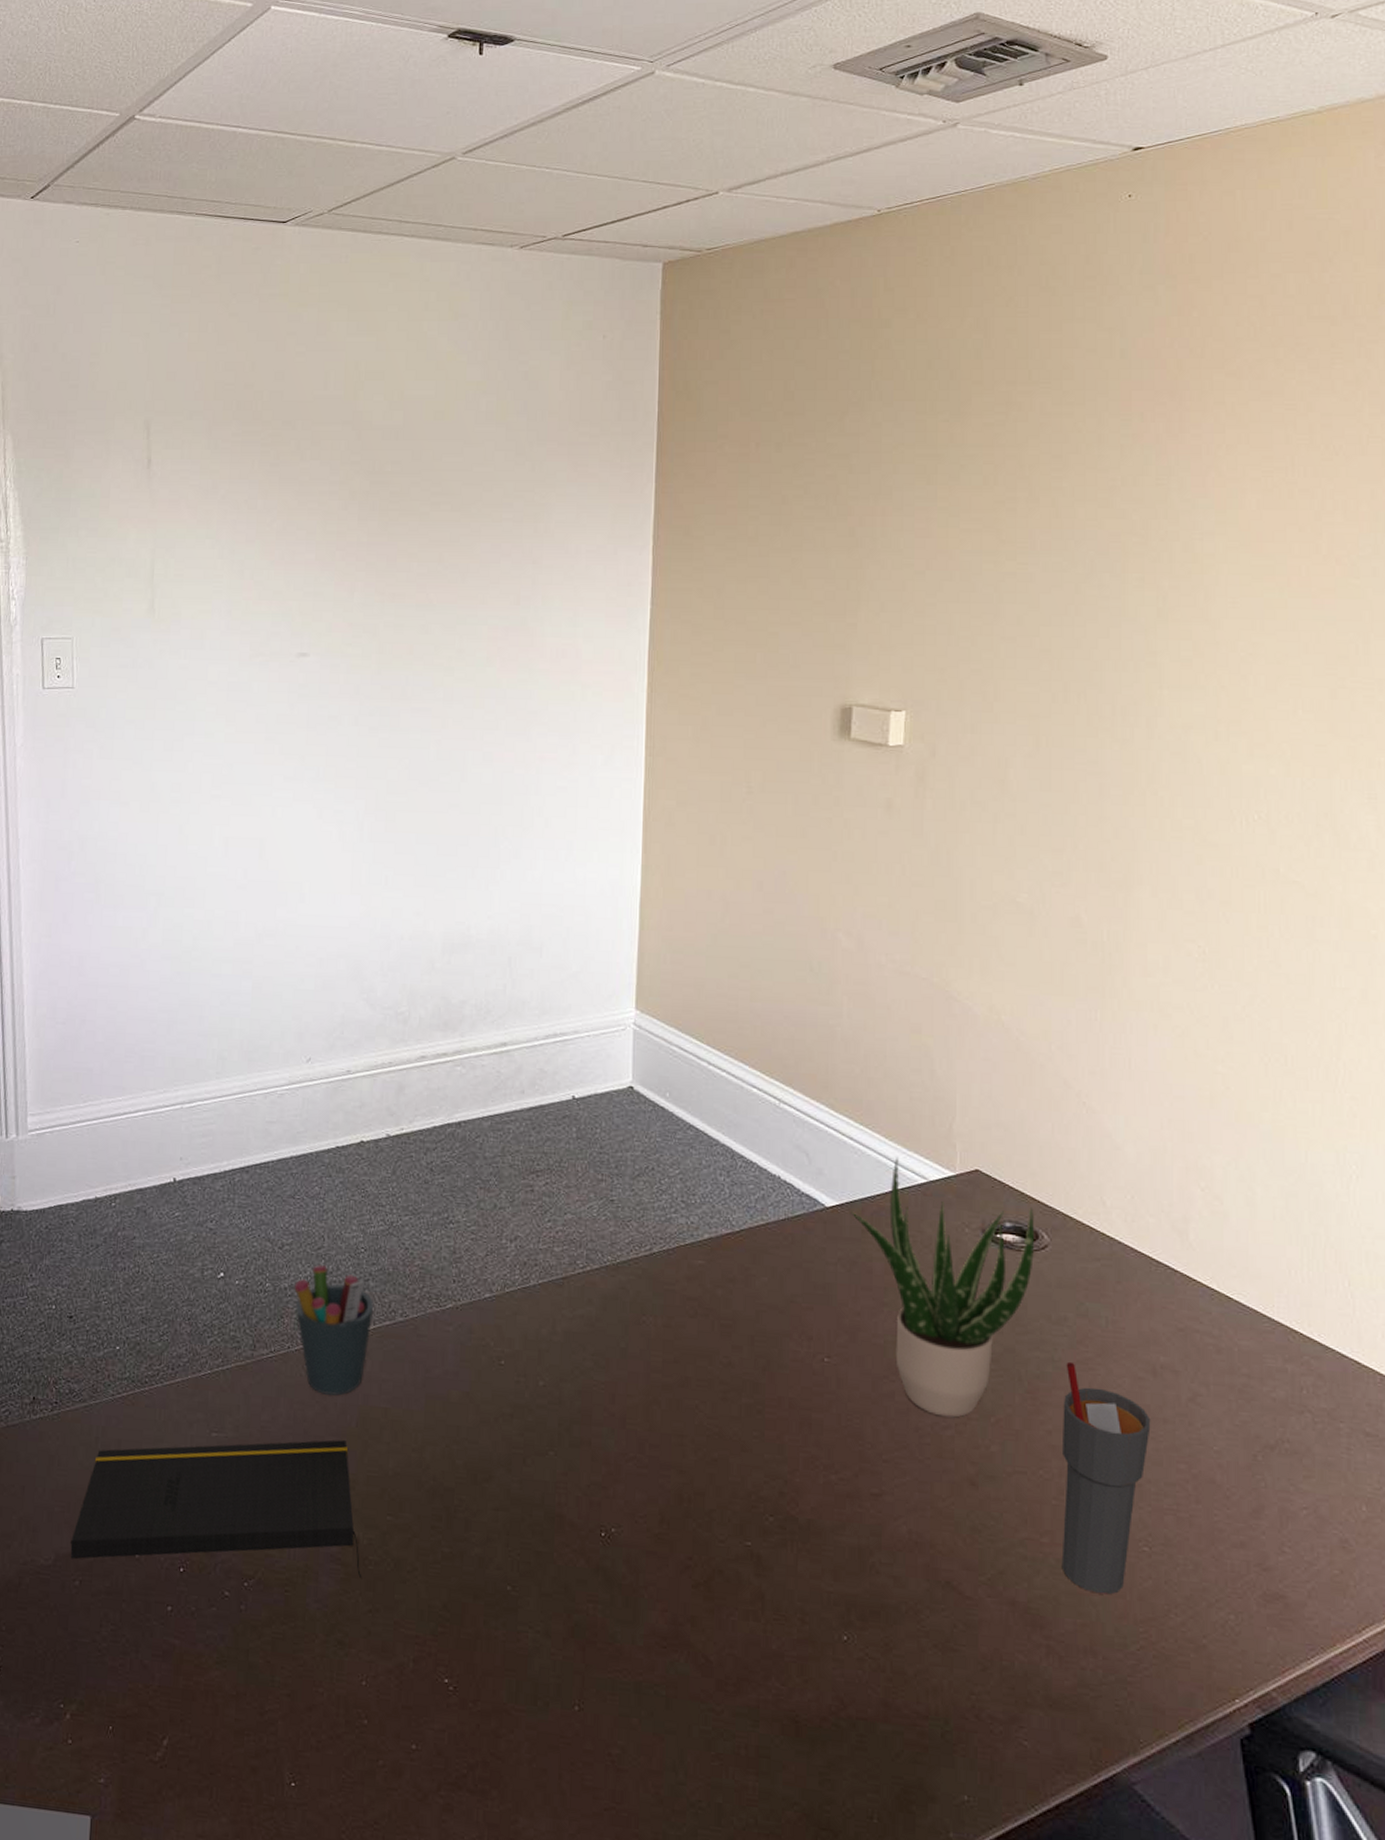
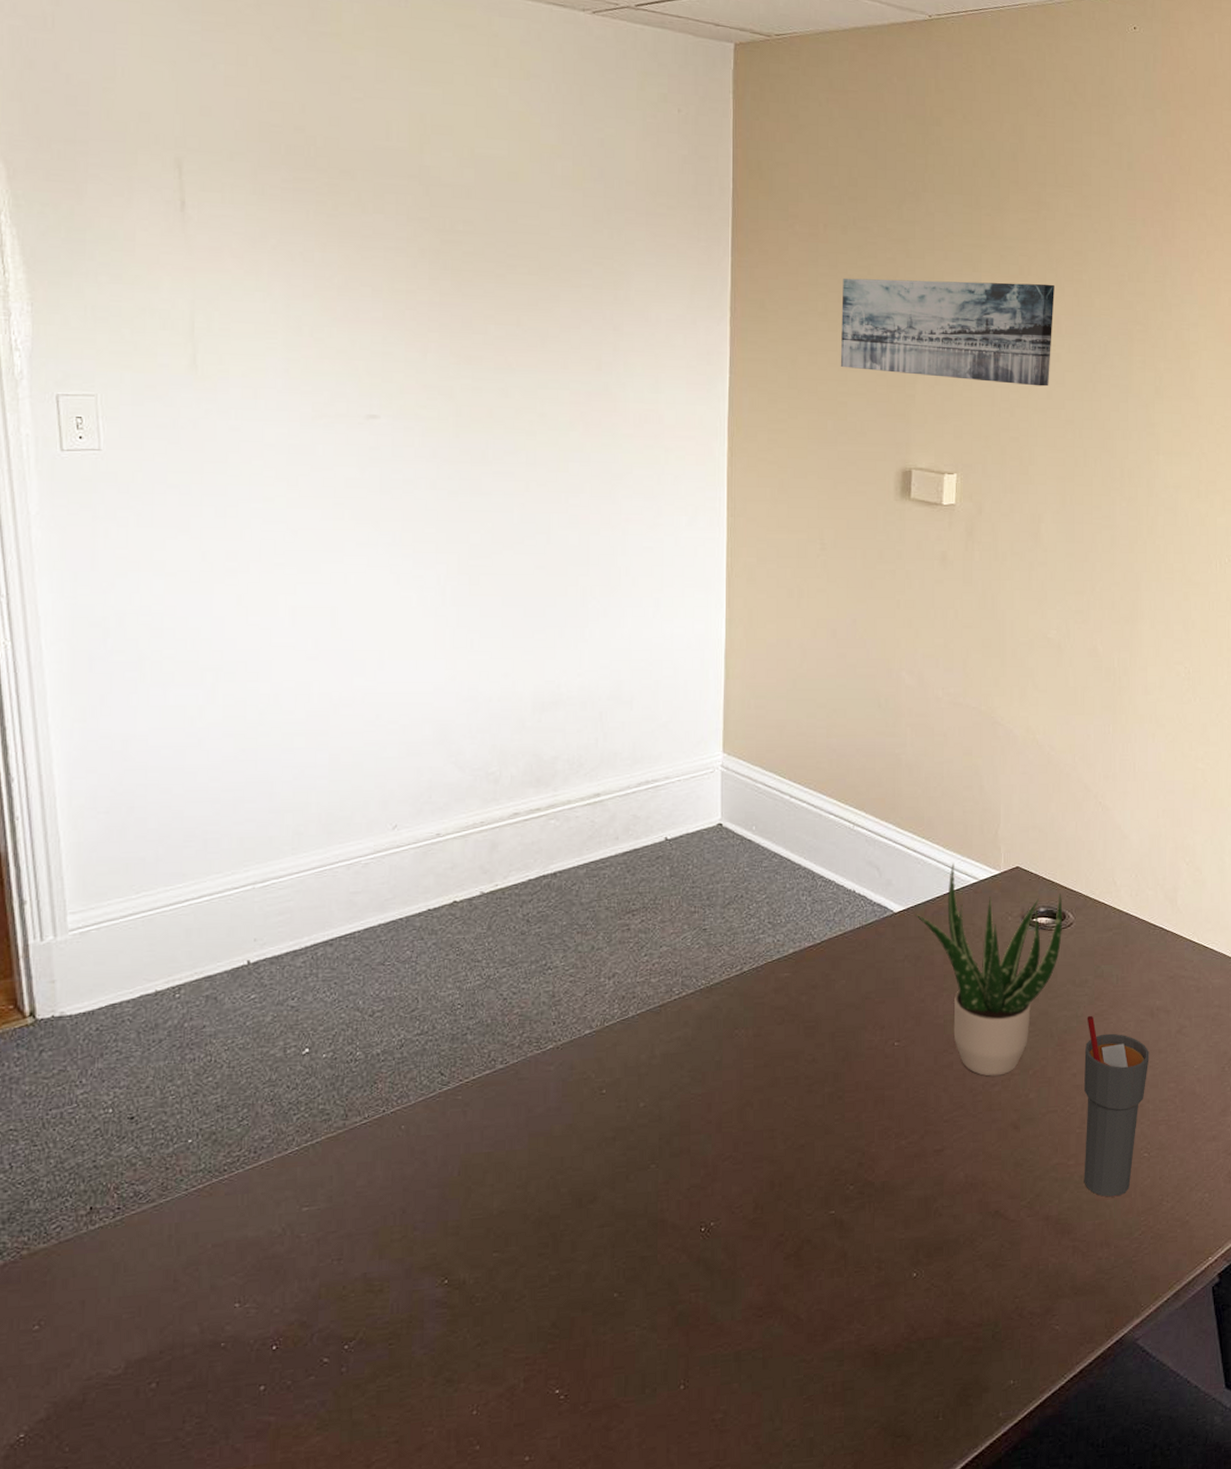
notepad: present [70,1440,362,1578] -> none [144,1190,470,1363]
pen holder: present [294,1265,374,1396] -> none [387,1026,473,1151]
wall art: none [772,494,1027,611] -> present [840,278,1054,387]

